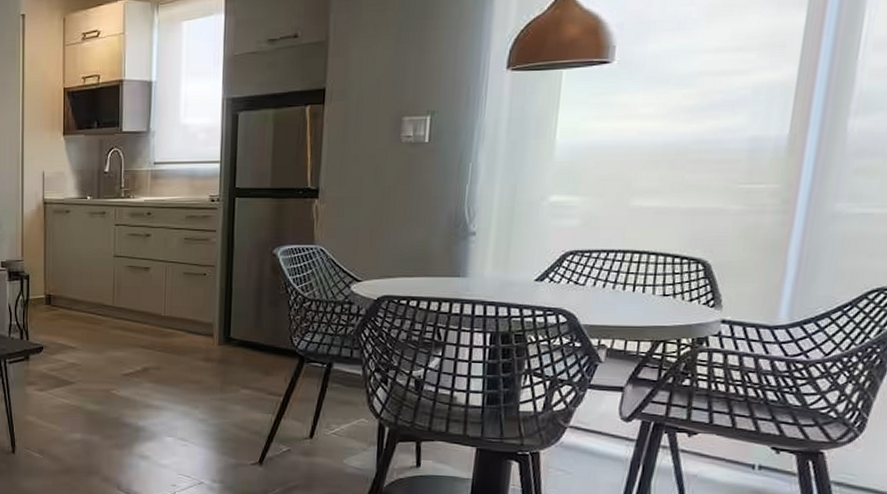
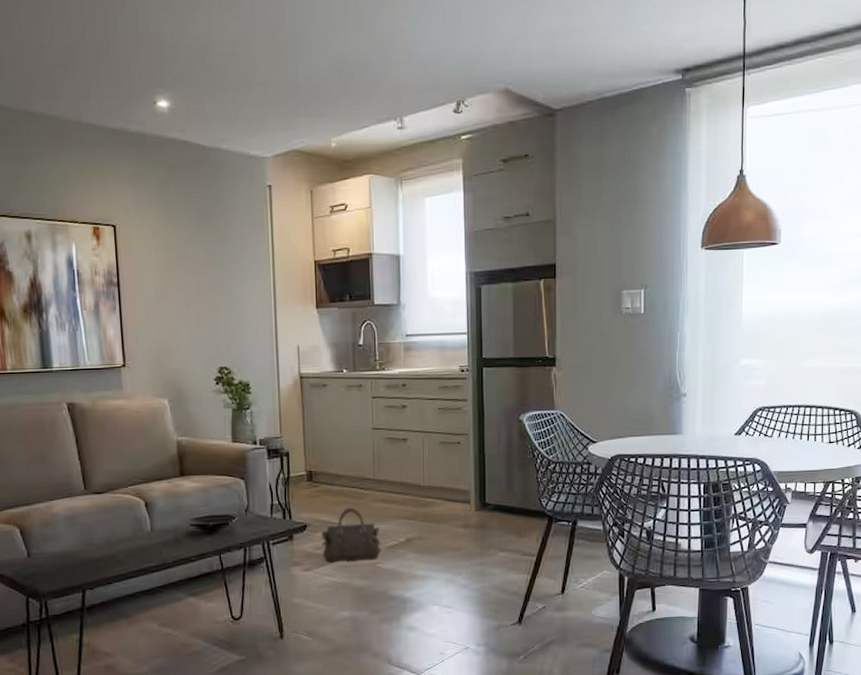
shoulder bag: none [56,333,118,386] -> present [320,507,382,562]

